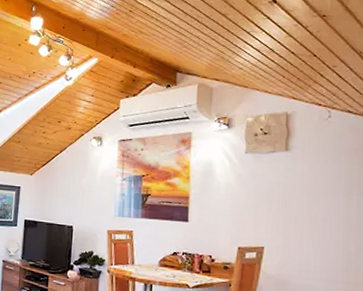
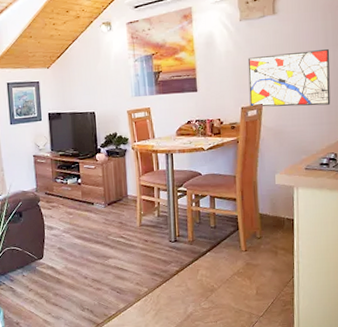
wall art: none [248,194,353,261] -> present [247,49,331,107]

